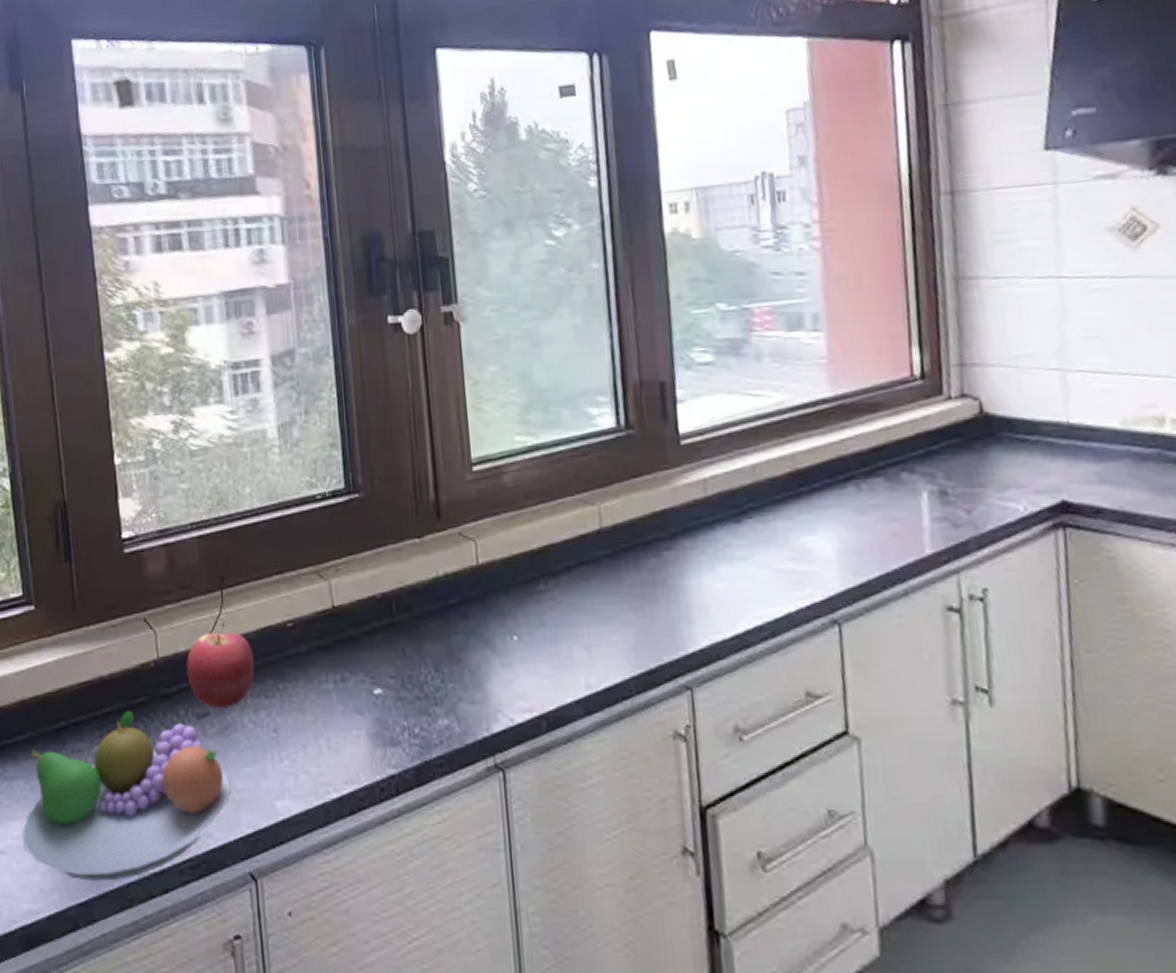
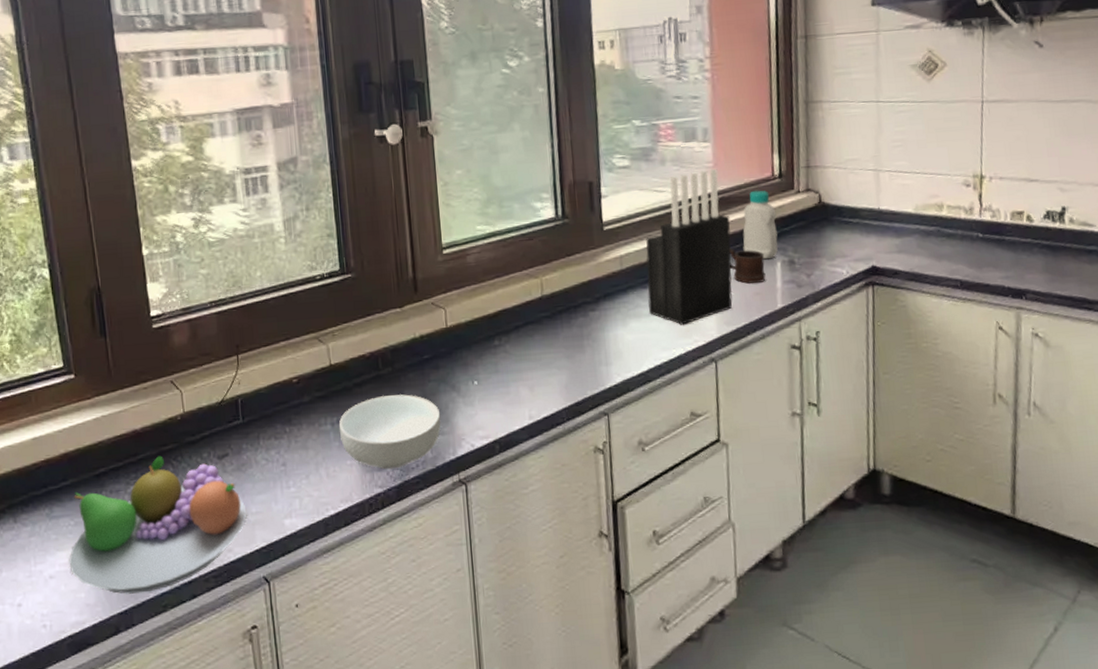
apple: present [186,632,255,708] -> none [208,388,267,450]
cereal bowl: none [342,649,472,745] -> present [338,394,441,470]
knife block: none [738,367,861,573] -> present [646,169,733,325]
mug: none [854,471,907,520] -> present [729,248,766,284]
bottle: none [871,395,923,489] -> present [742,190,778,260]

